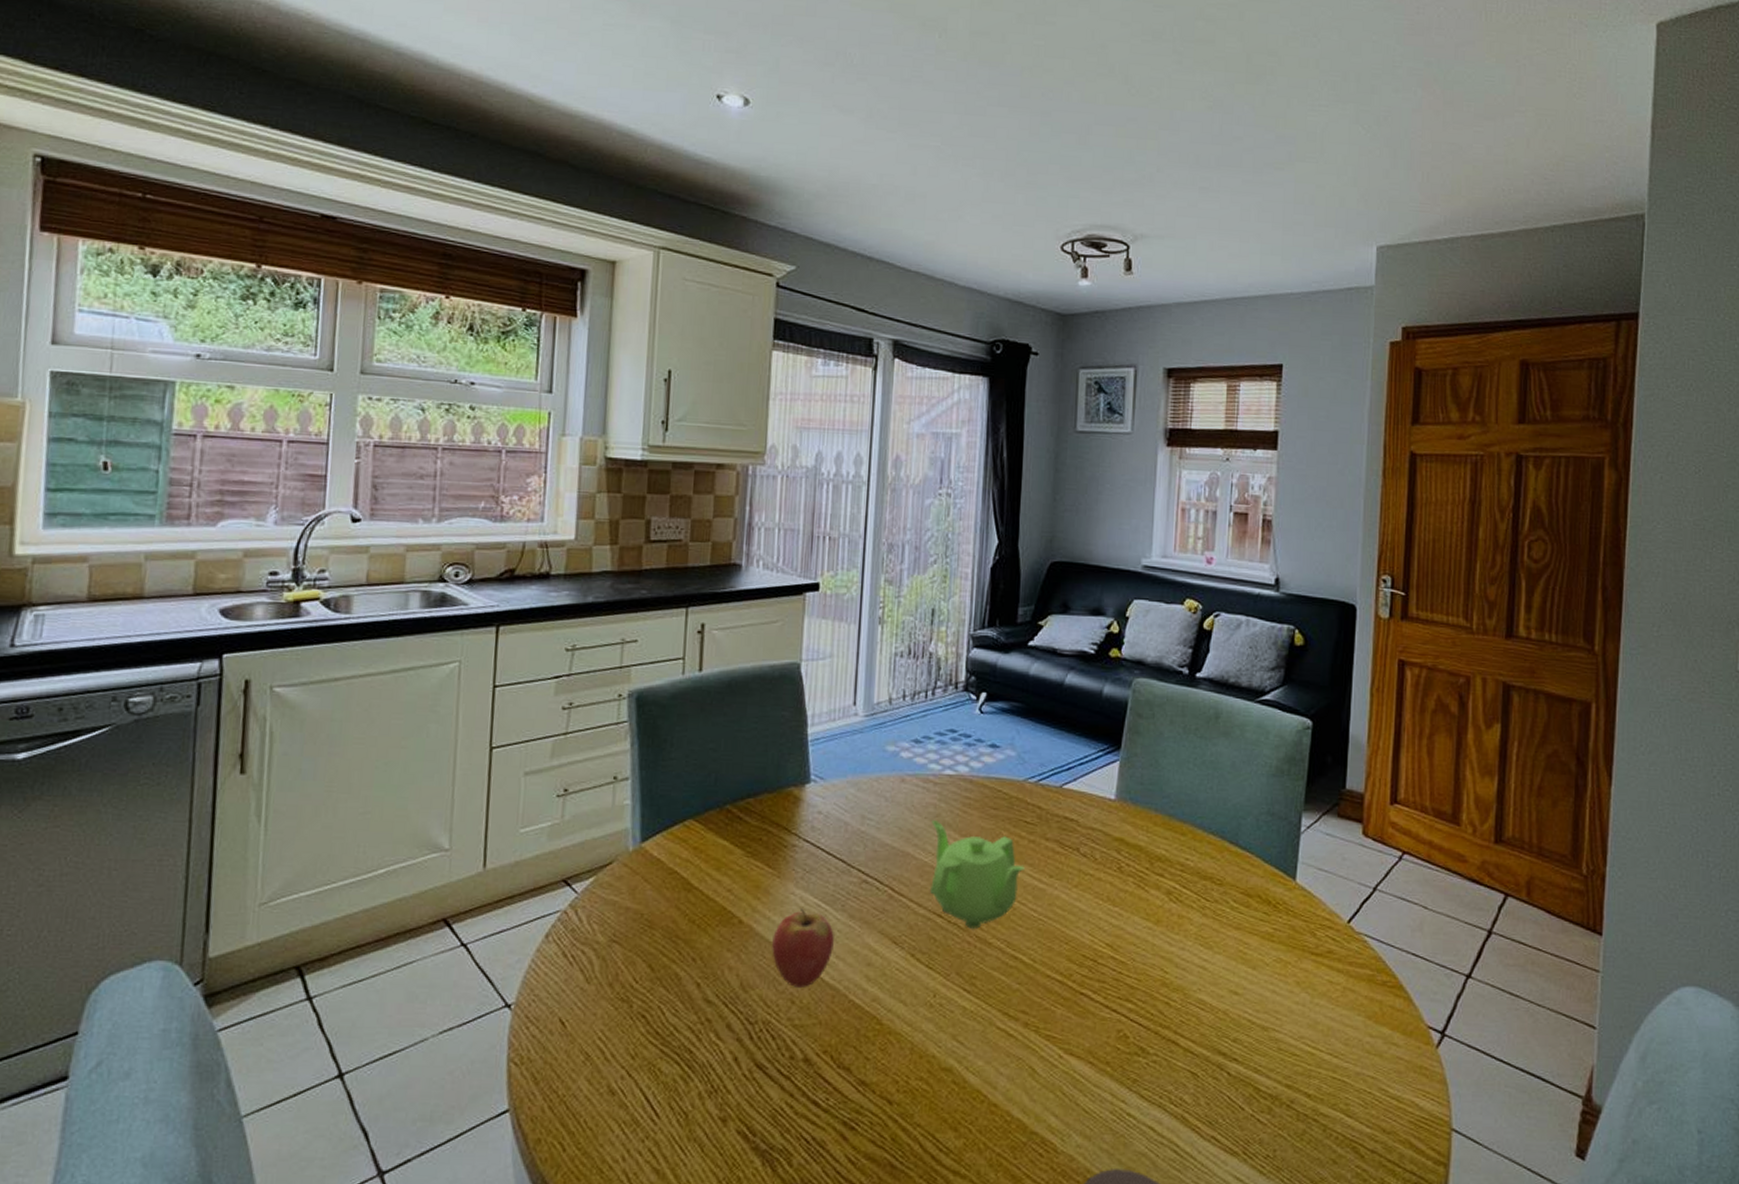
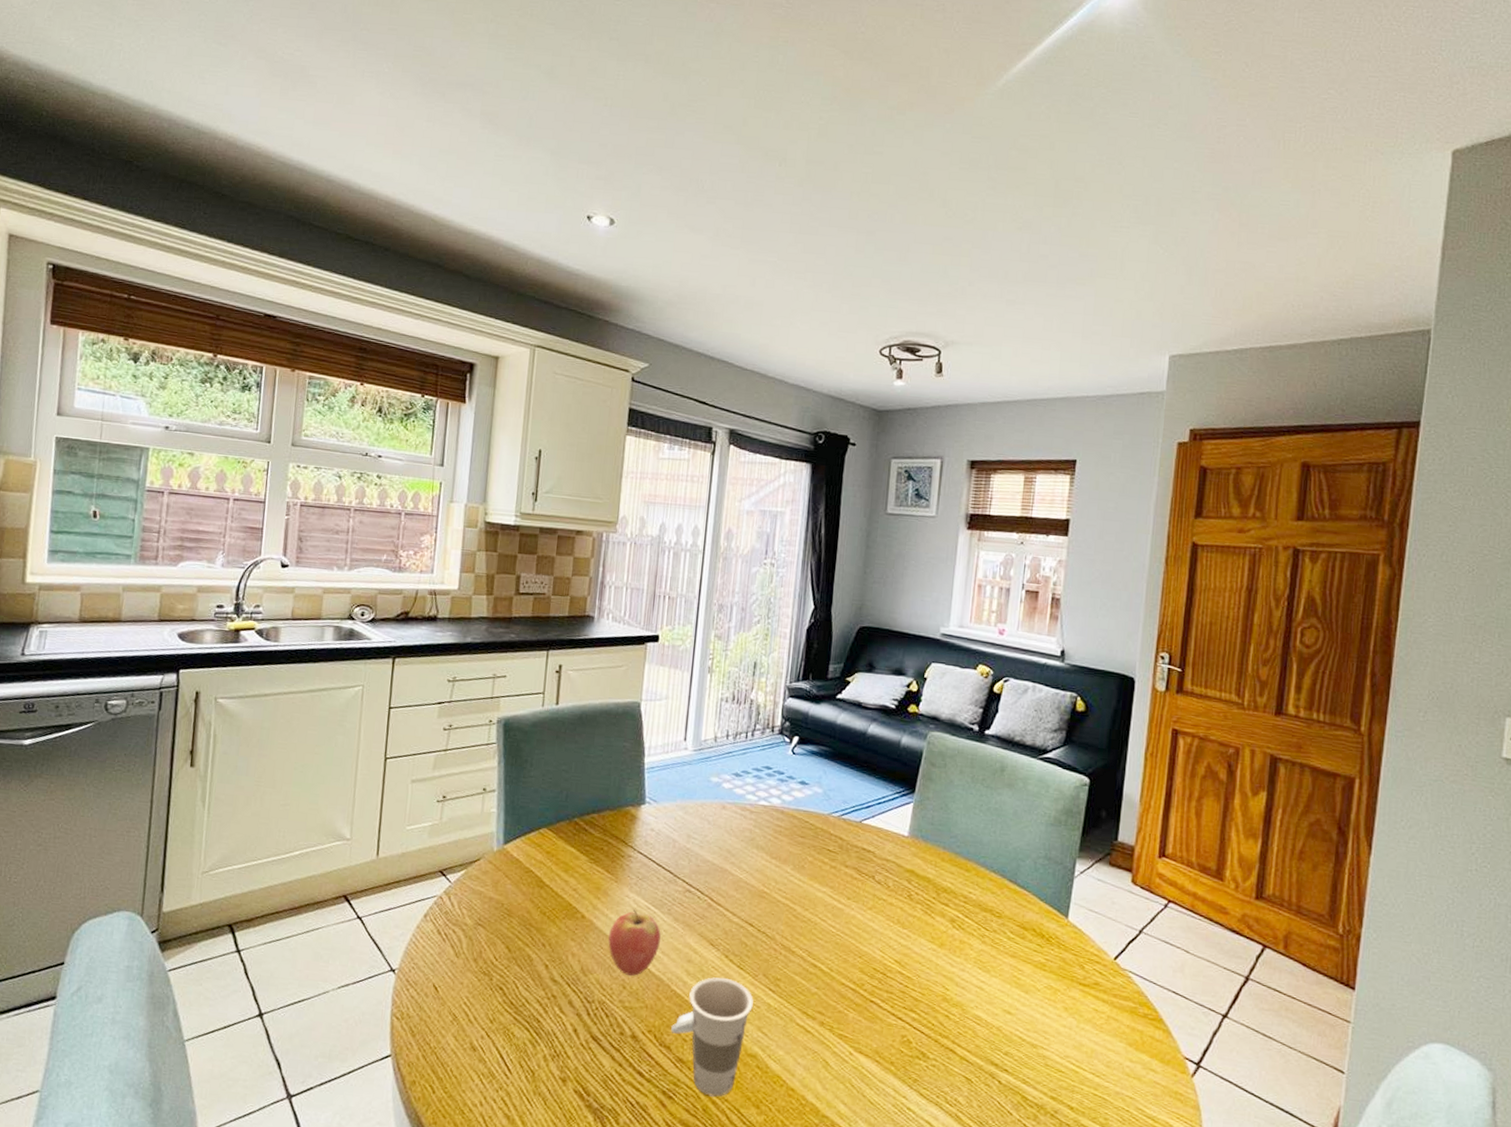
cup: none [850,980,946,1122] -> present [671,977,754,1097]
teapot: present [930,820,1026,929] -> none [744,843,827,939]

